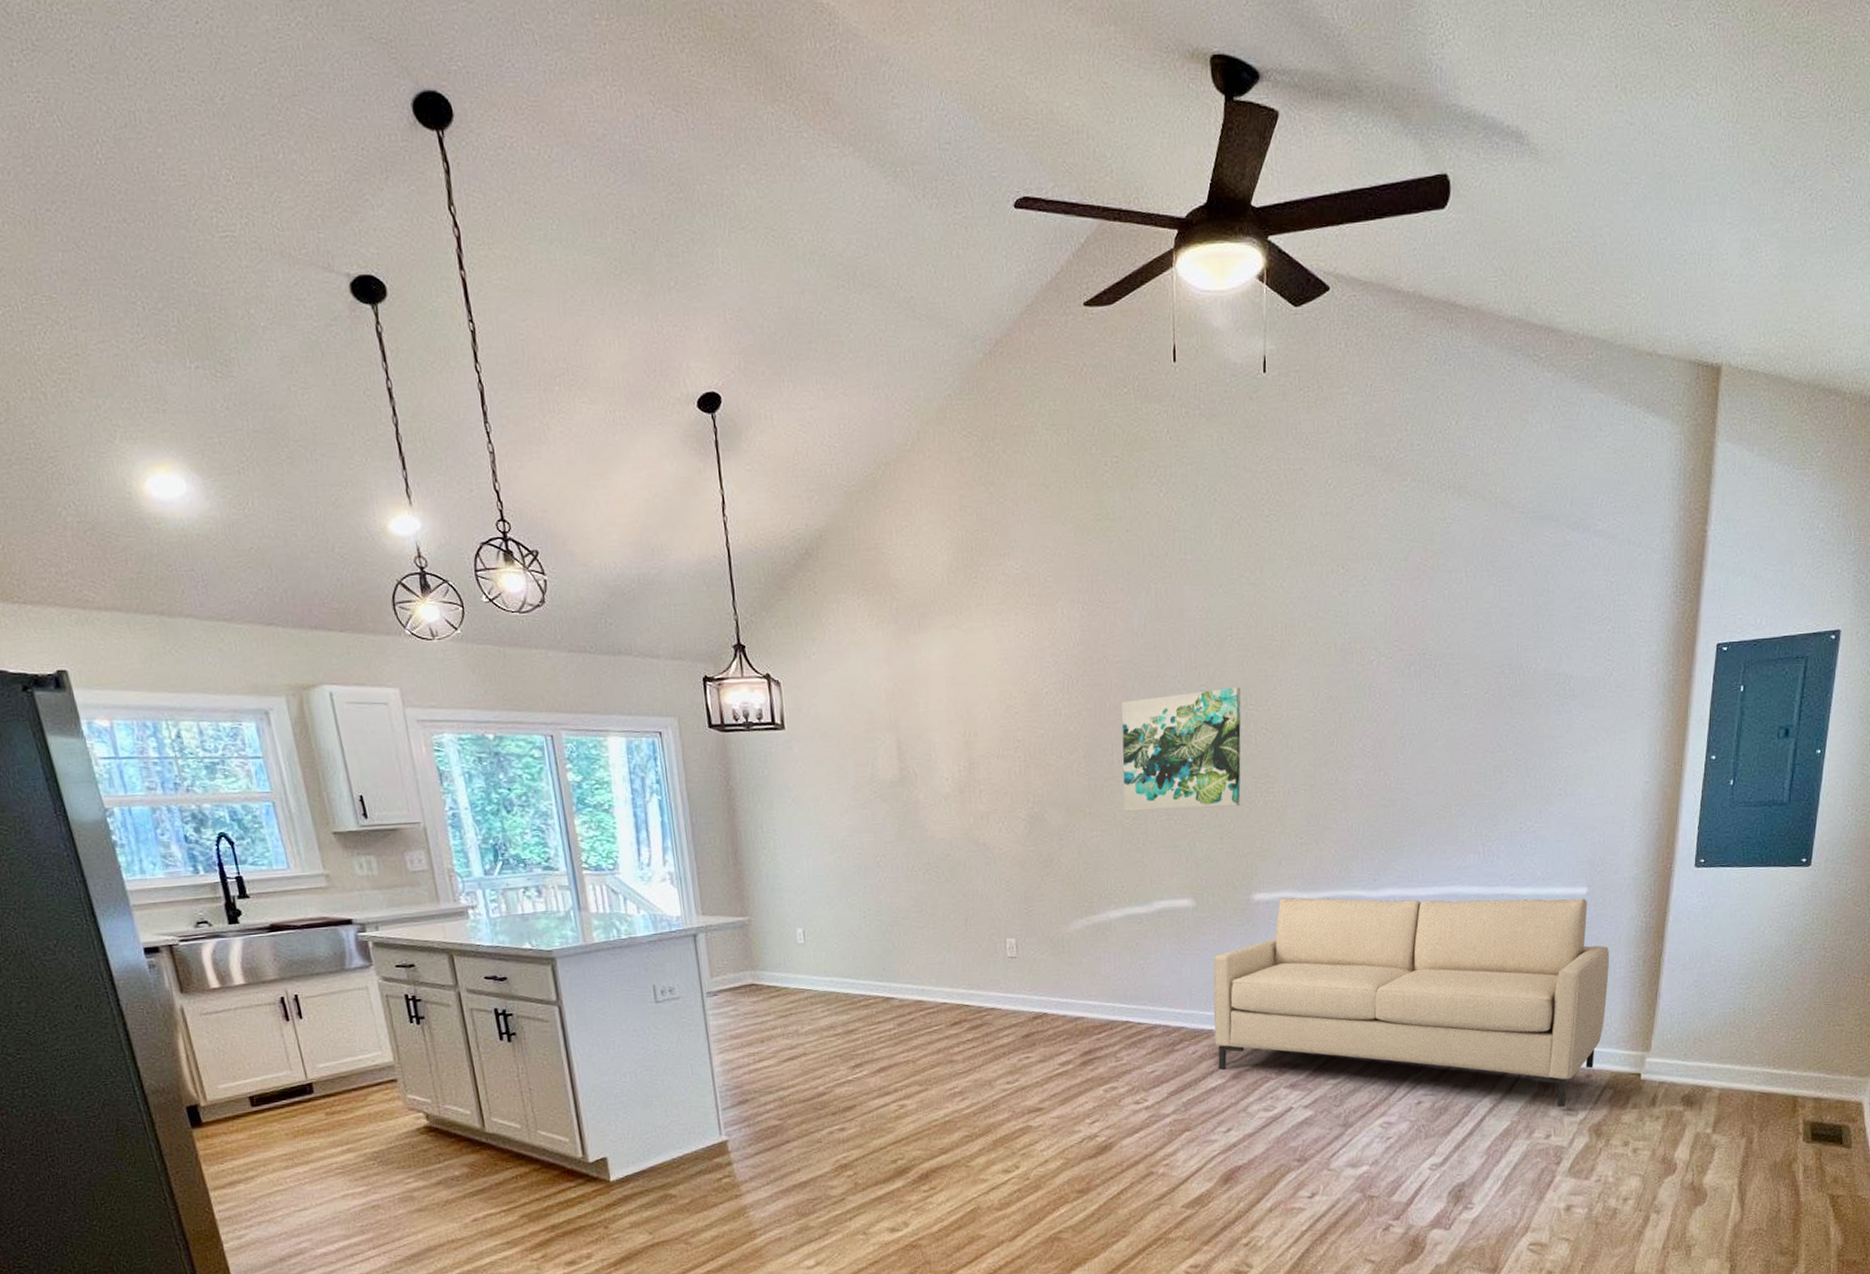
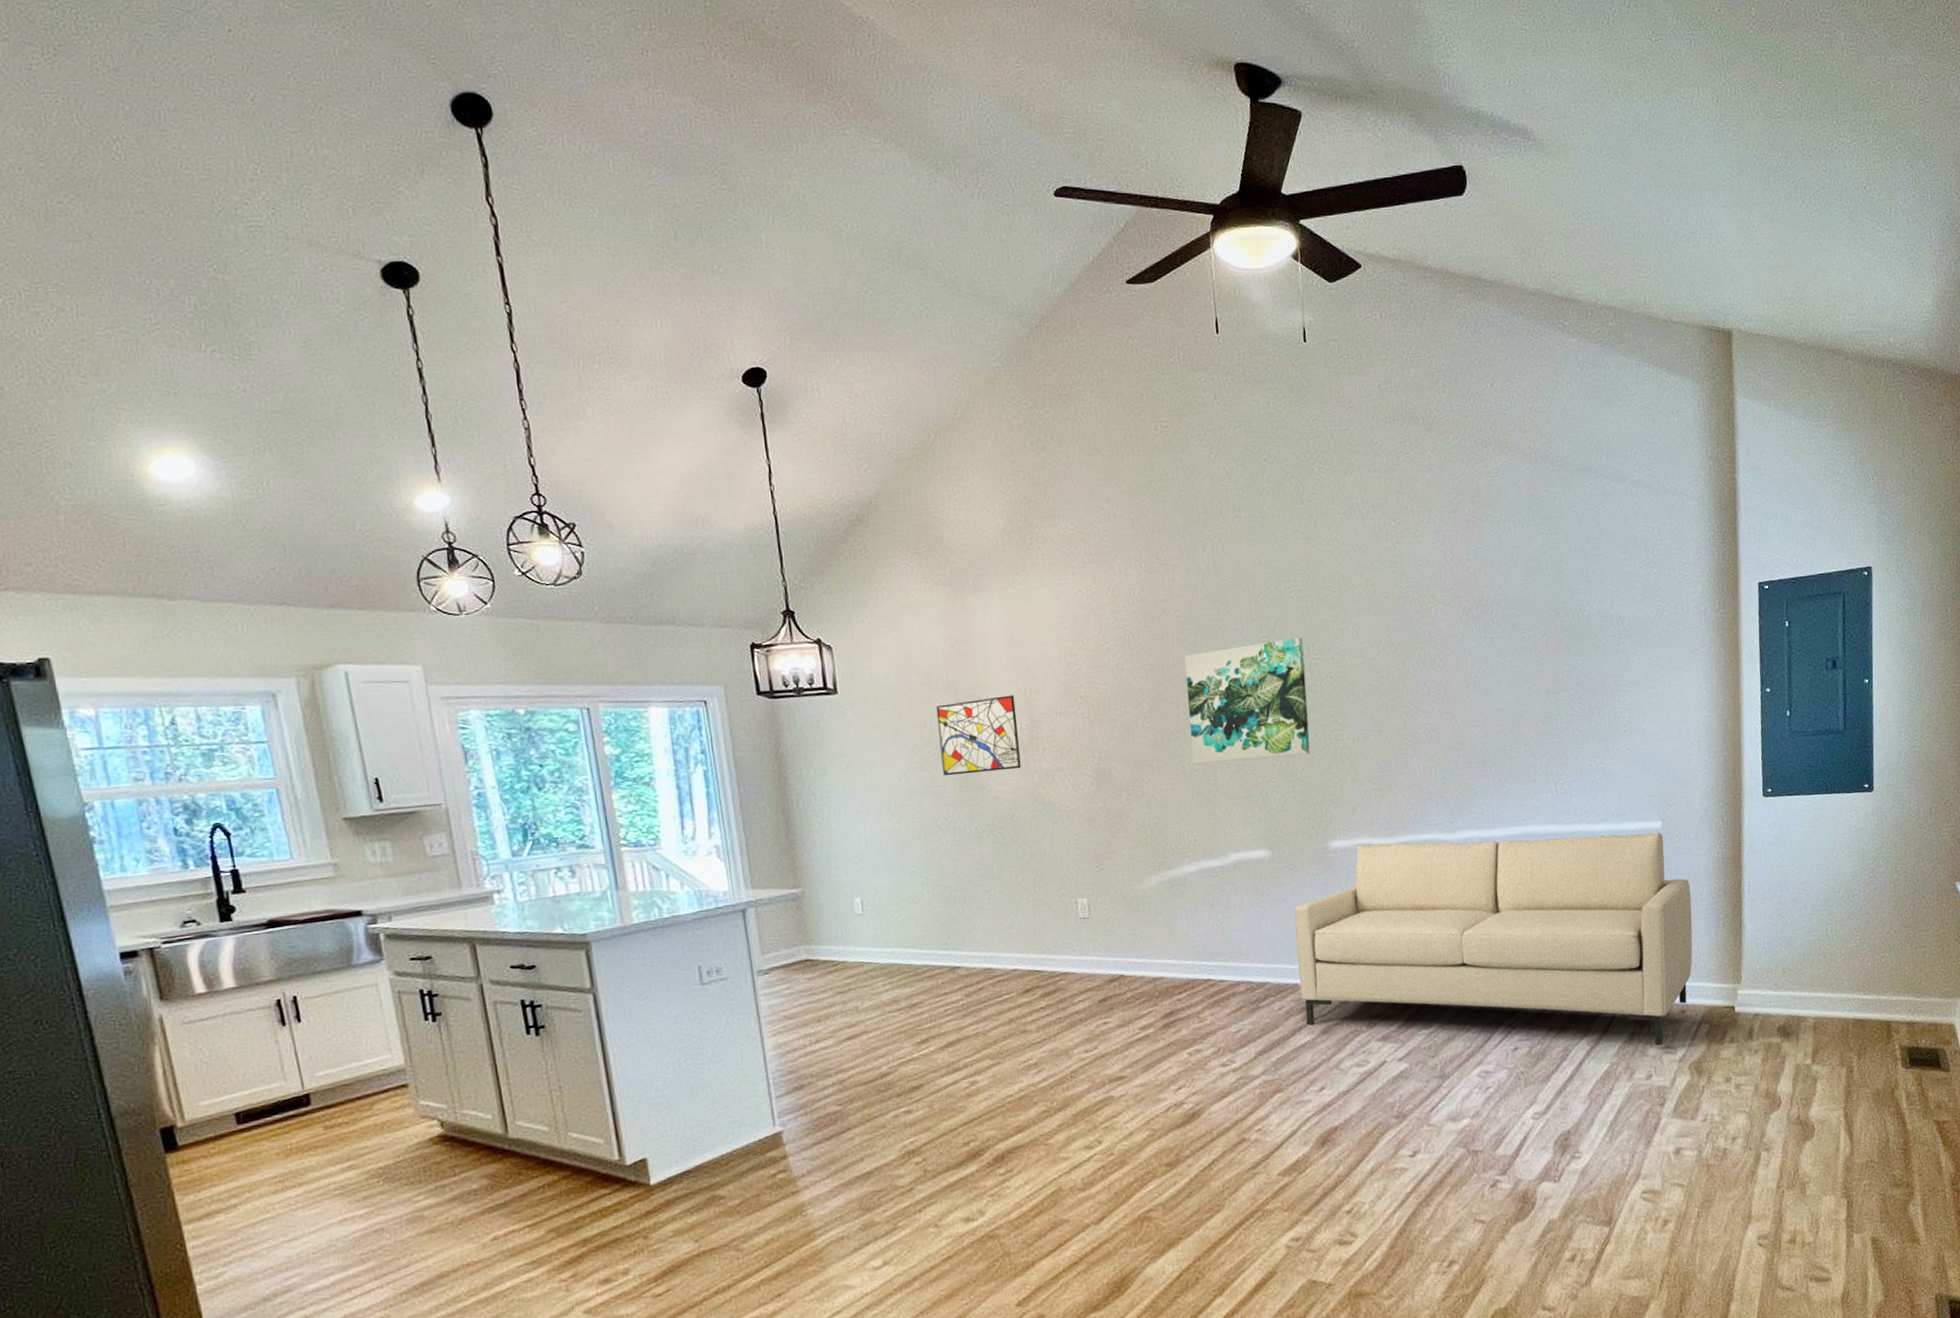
wall art: none [878,736,958,815] -> present [935,695,1021,776]

